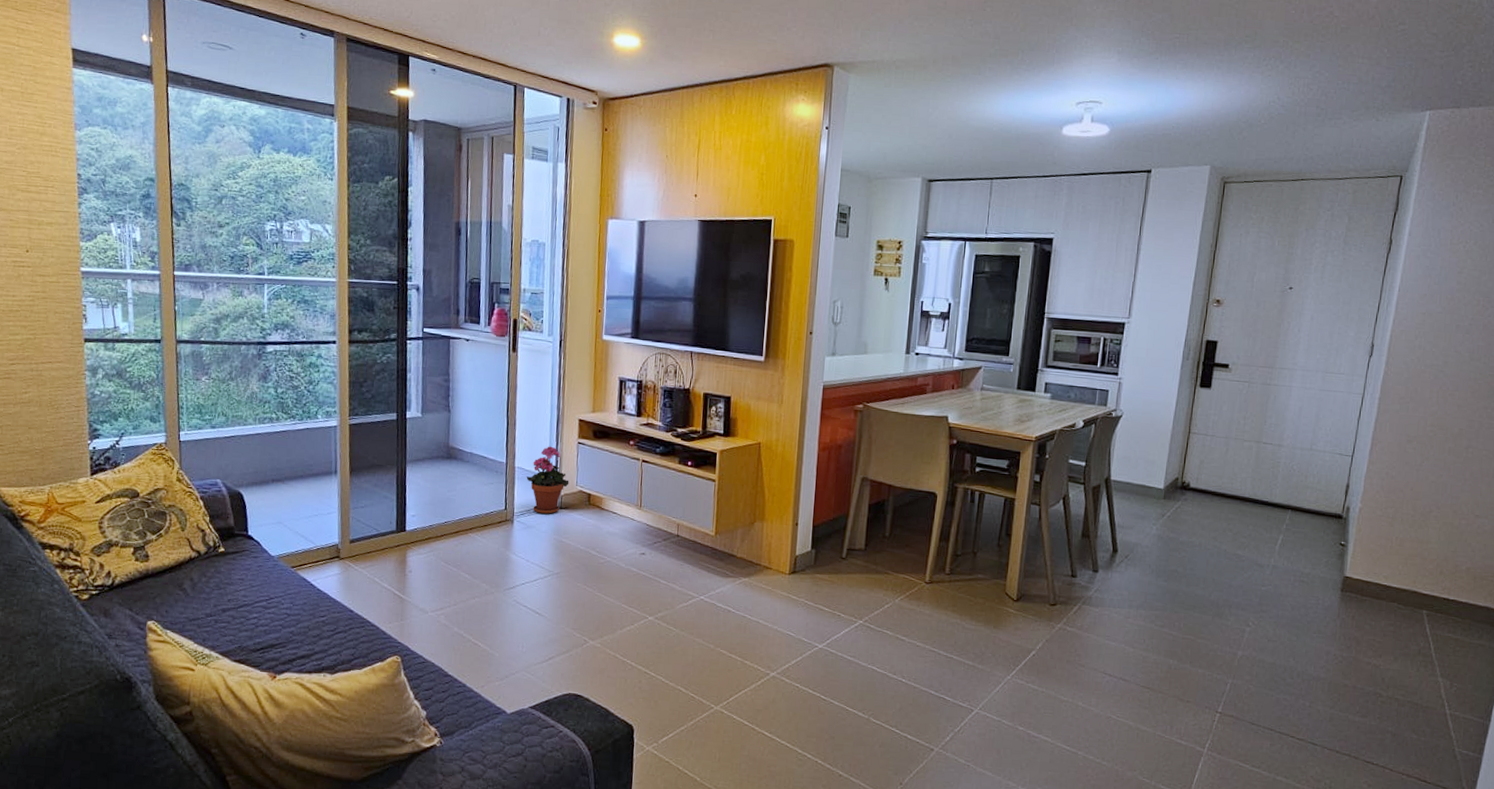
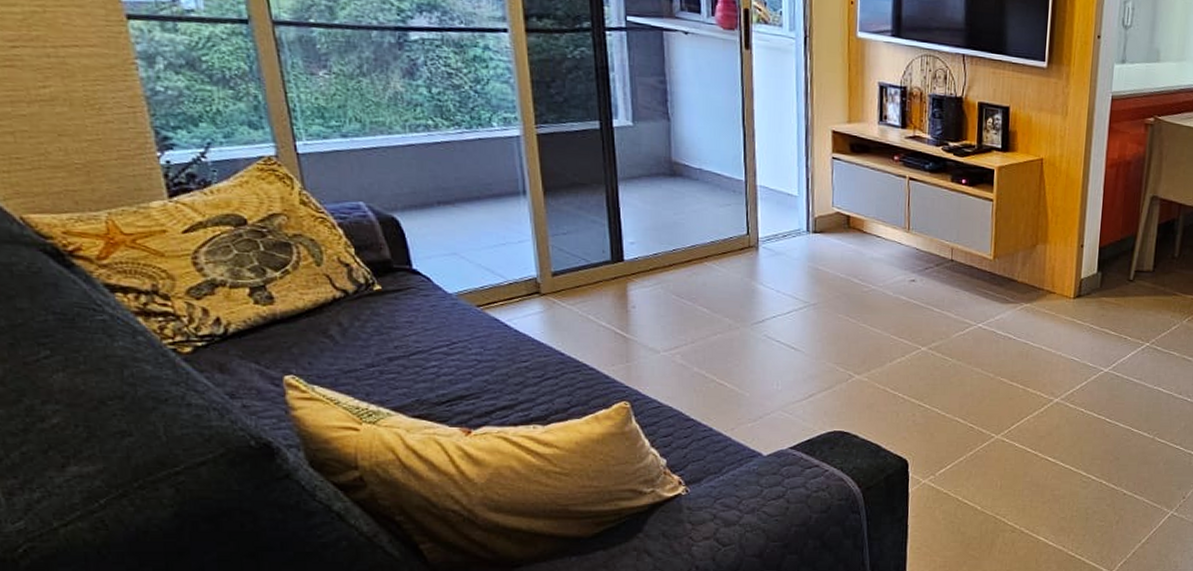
potted plant: present [526,446,569,515] -> none [771,161,824,240]

